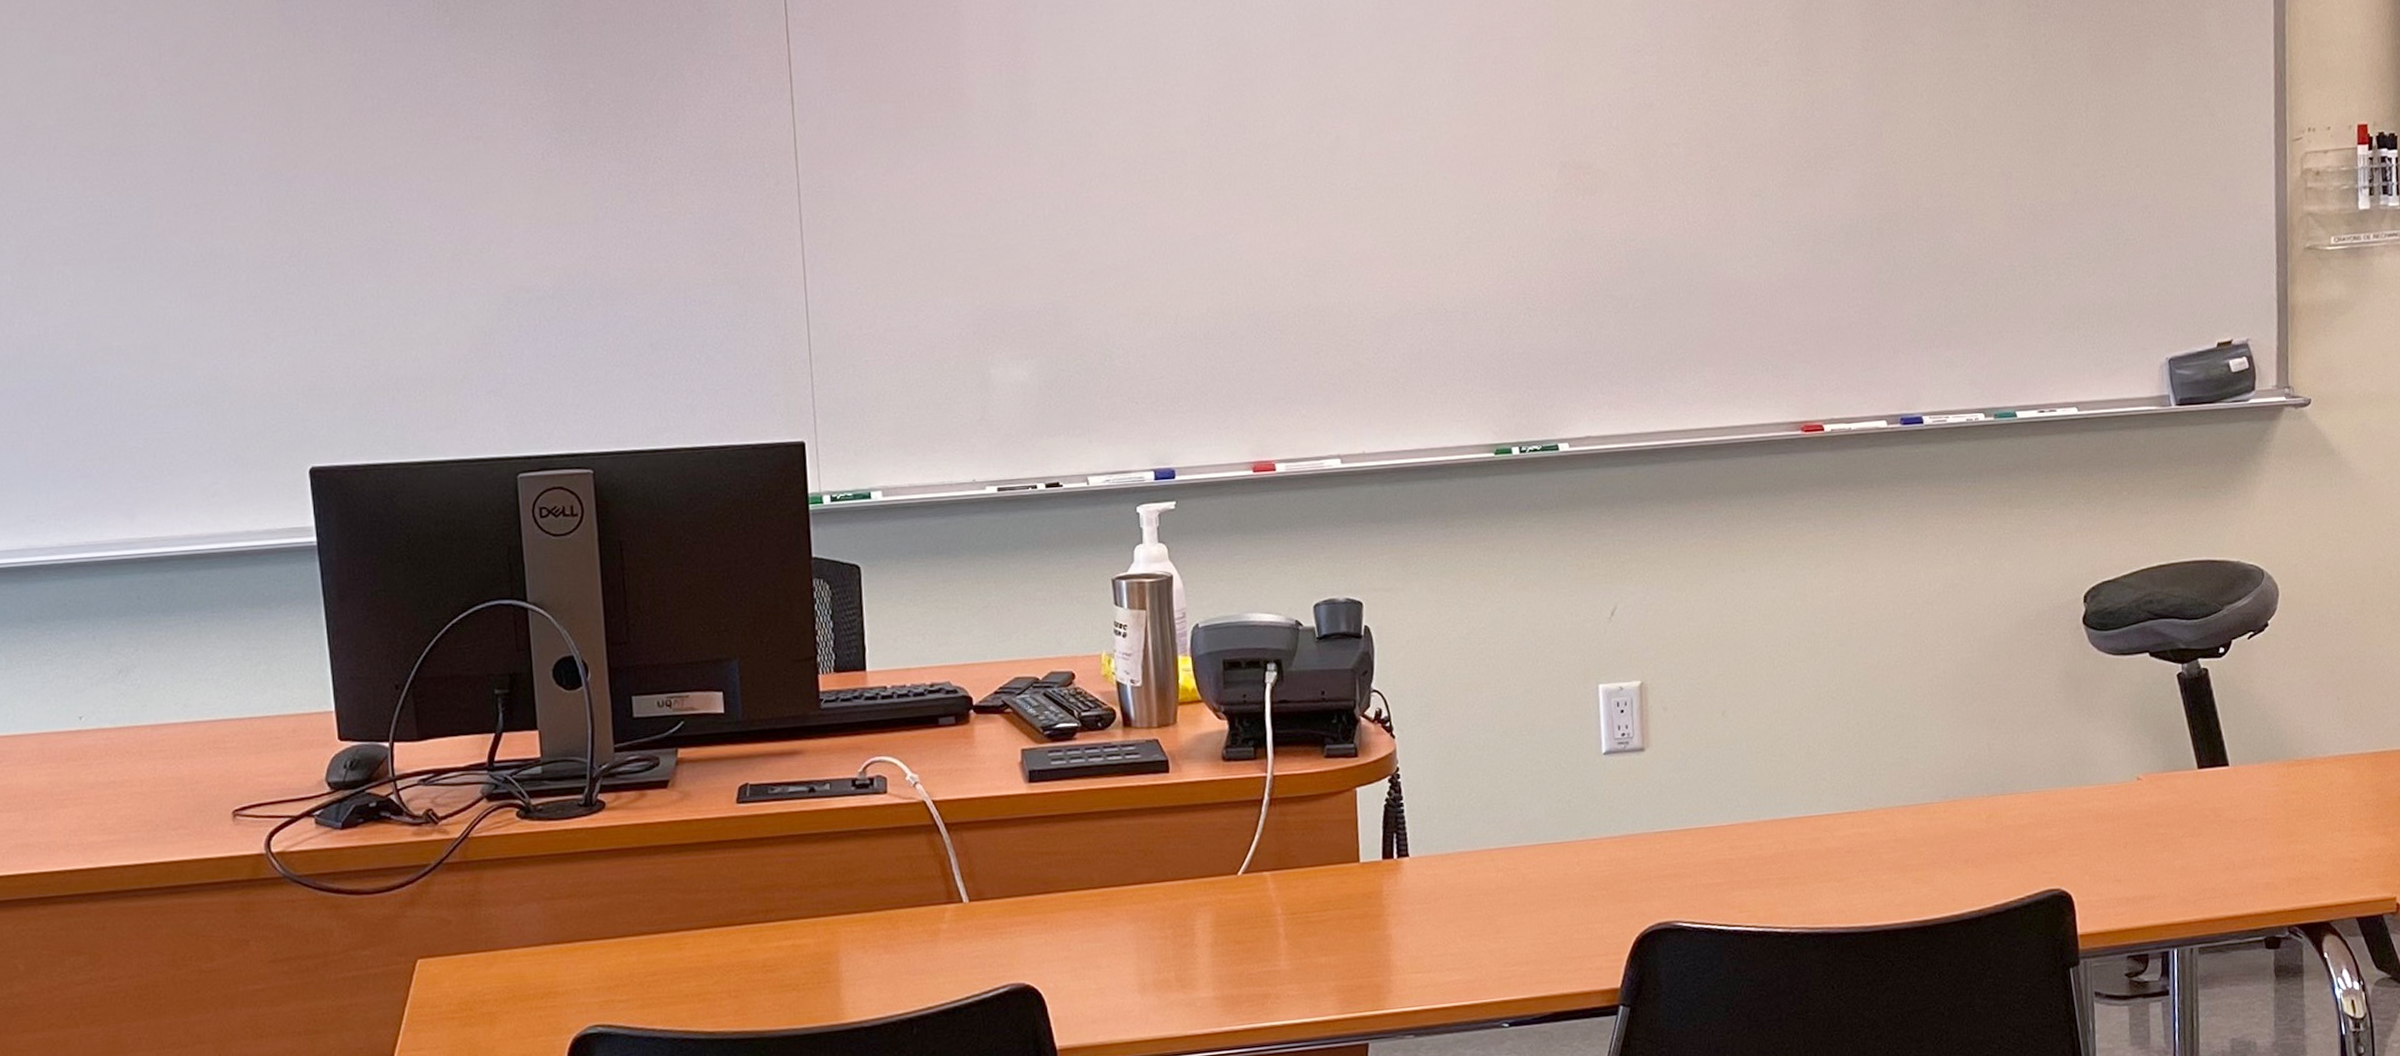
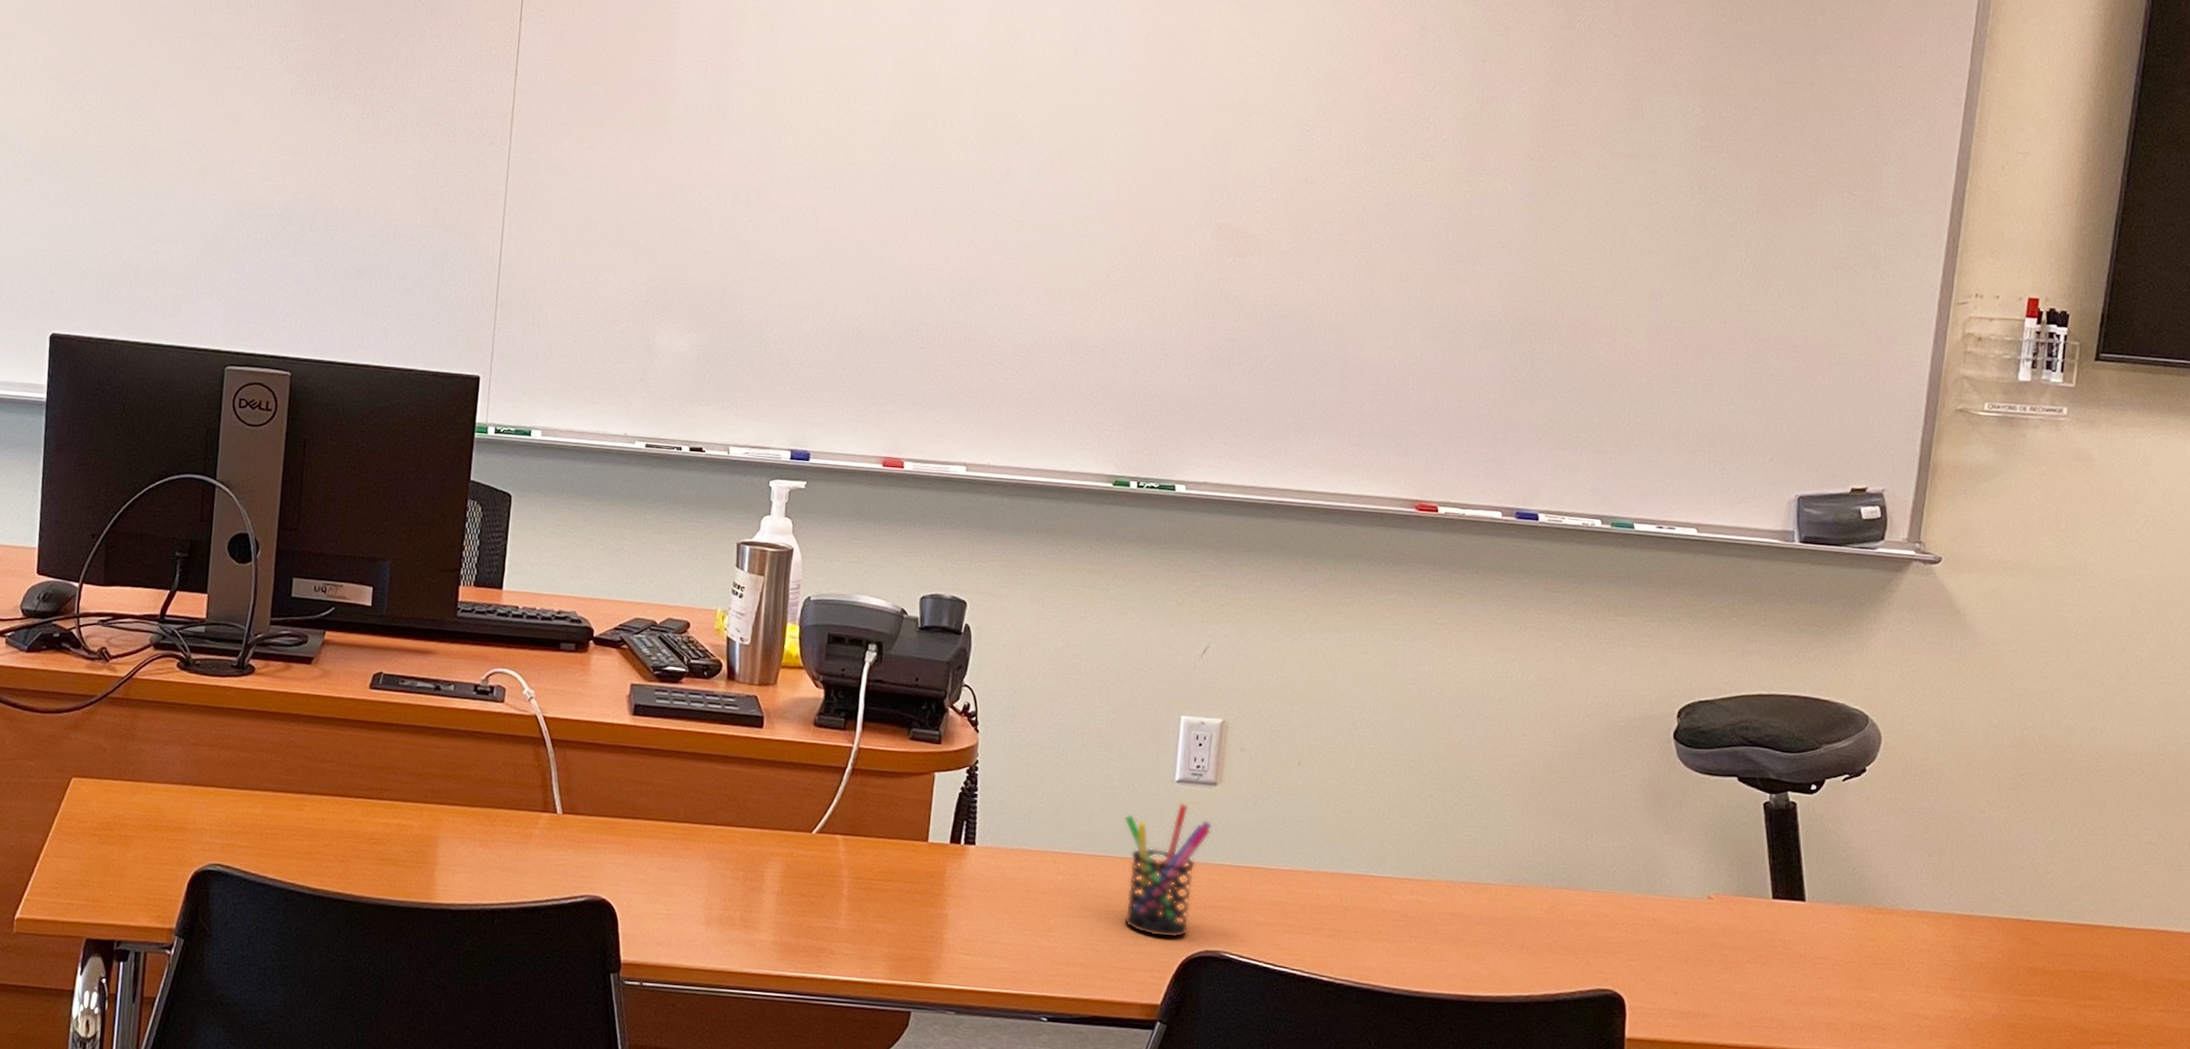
pen holder: none [1557,774,1647,919] -> present [1123,802,1212,939]

